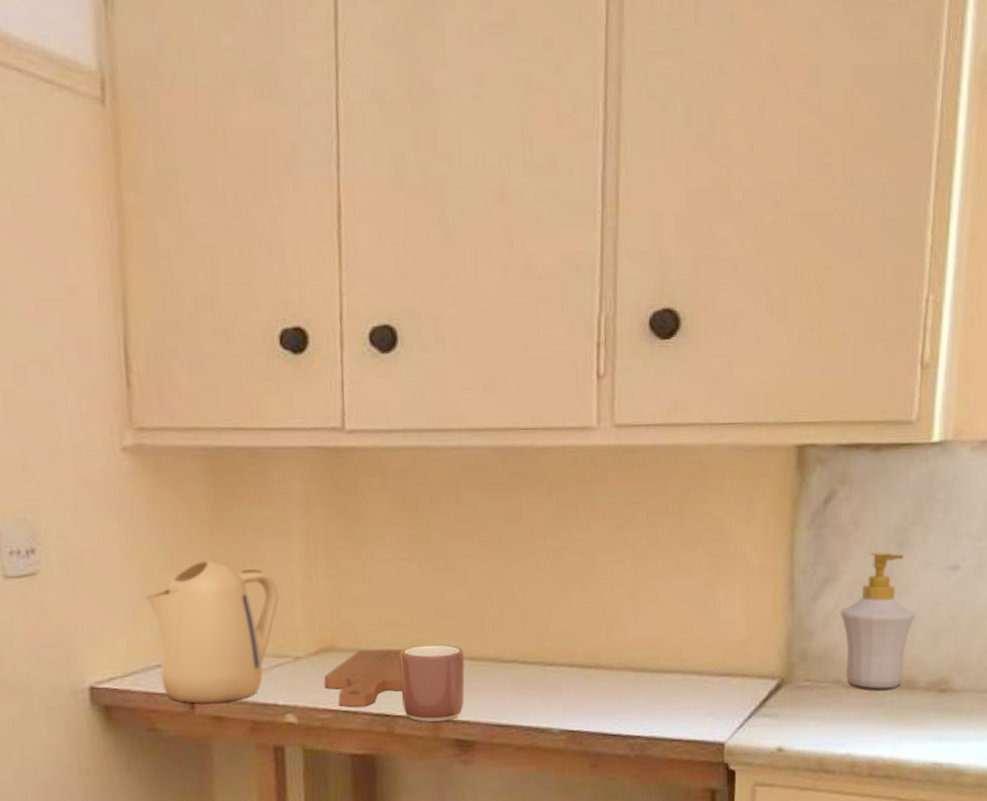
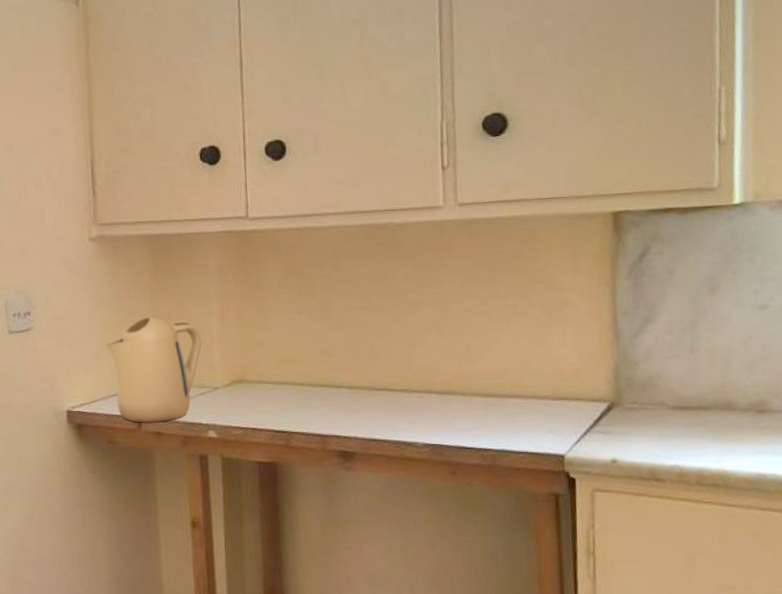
cutting board: present [324,648,403,708] -> none [237,380,296,426]
mug: present [400,644,465,723] -> none [294,376,345,438]
soap bottle: present [840,550,915,692] -> none [660,294,730,413]

